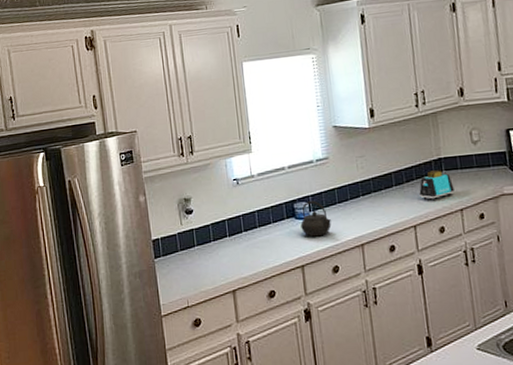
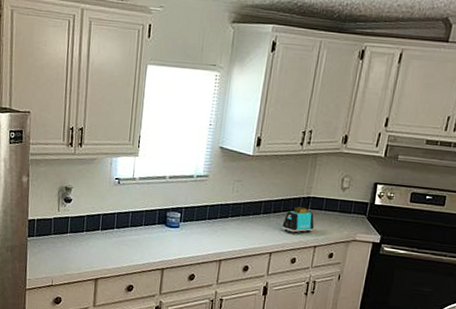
kettle: present [300,201,332,237] -> none [169,212,197,246]

